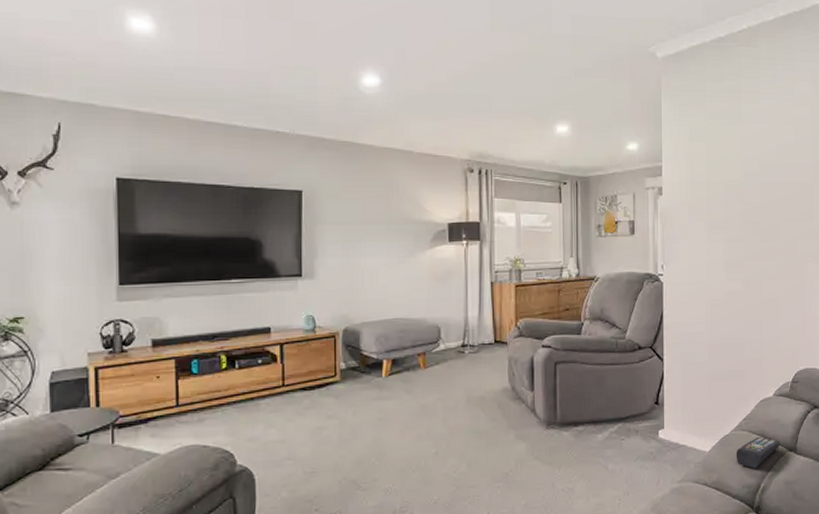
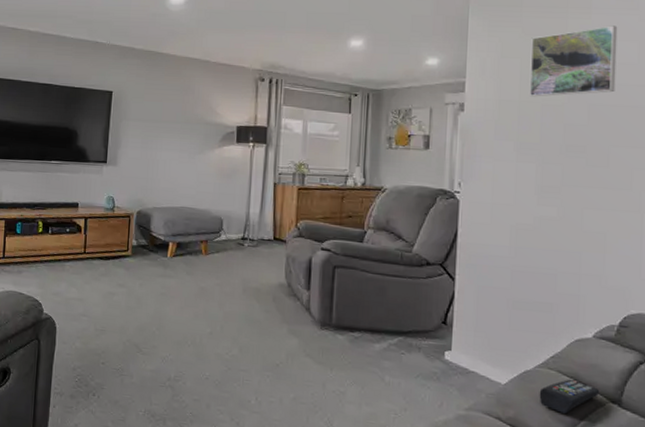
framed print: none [714,109,780,178] -> present [529,25,618,97]

